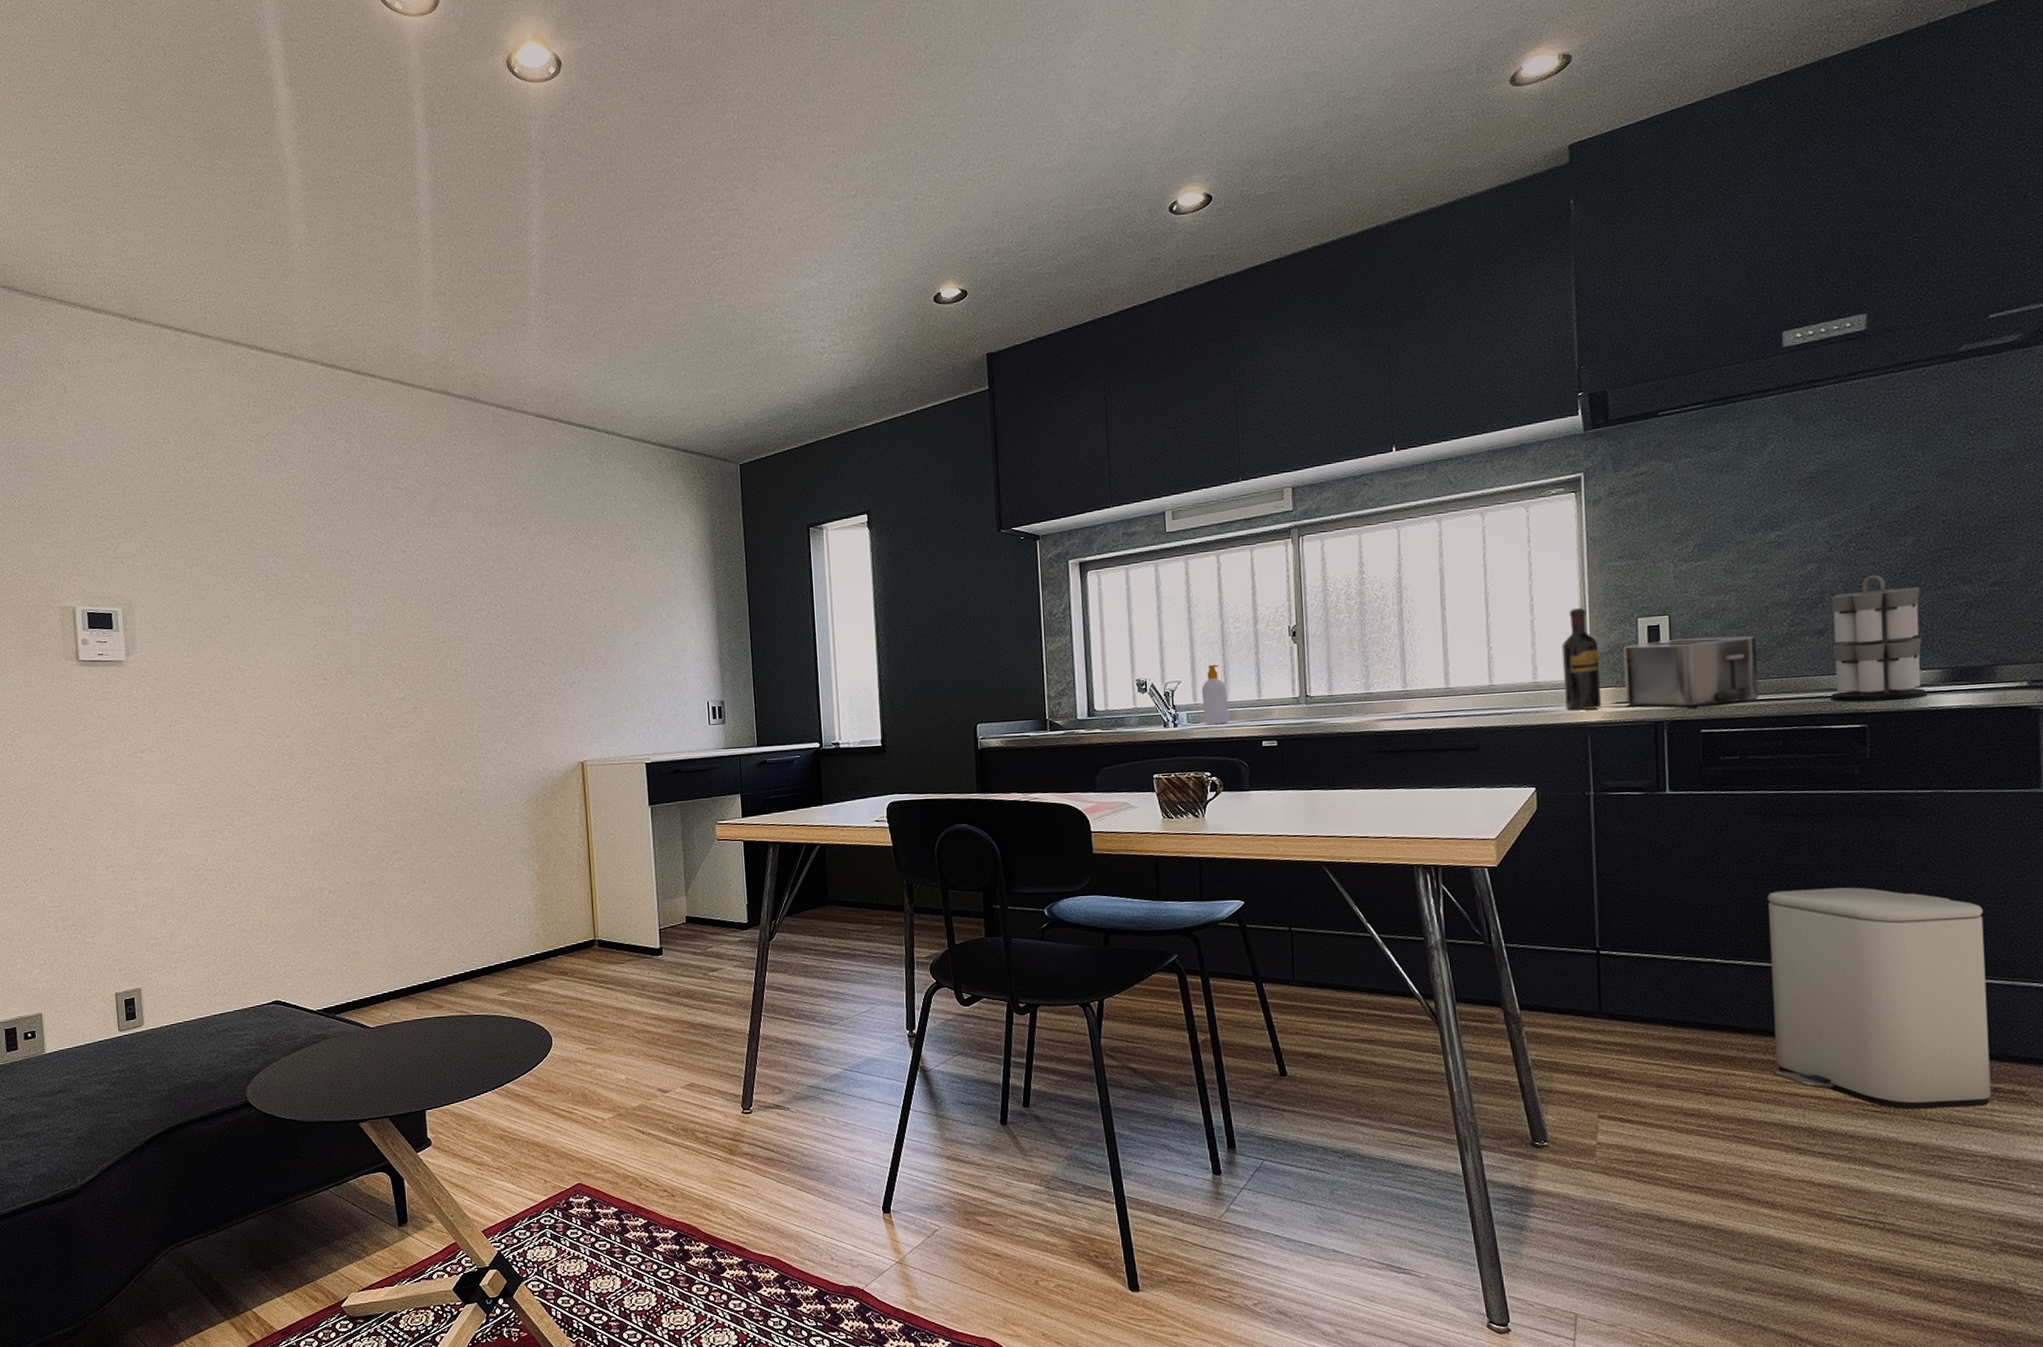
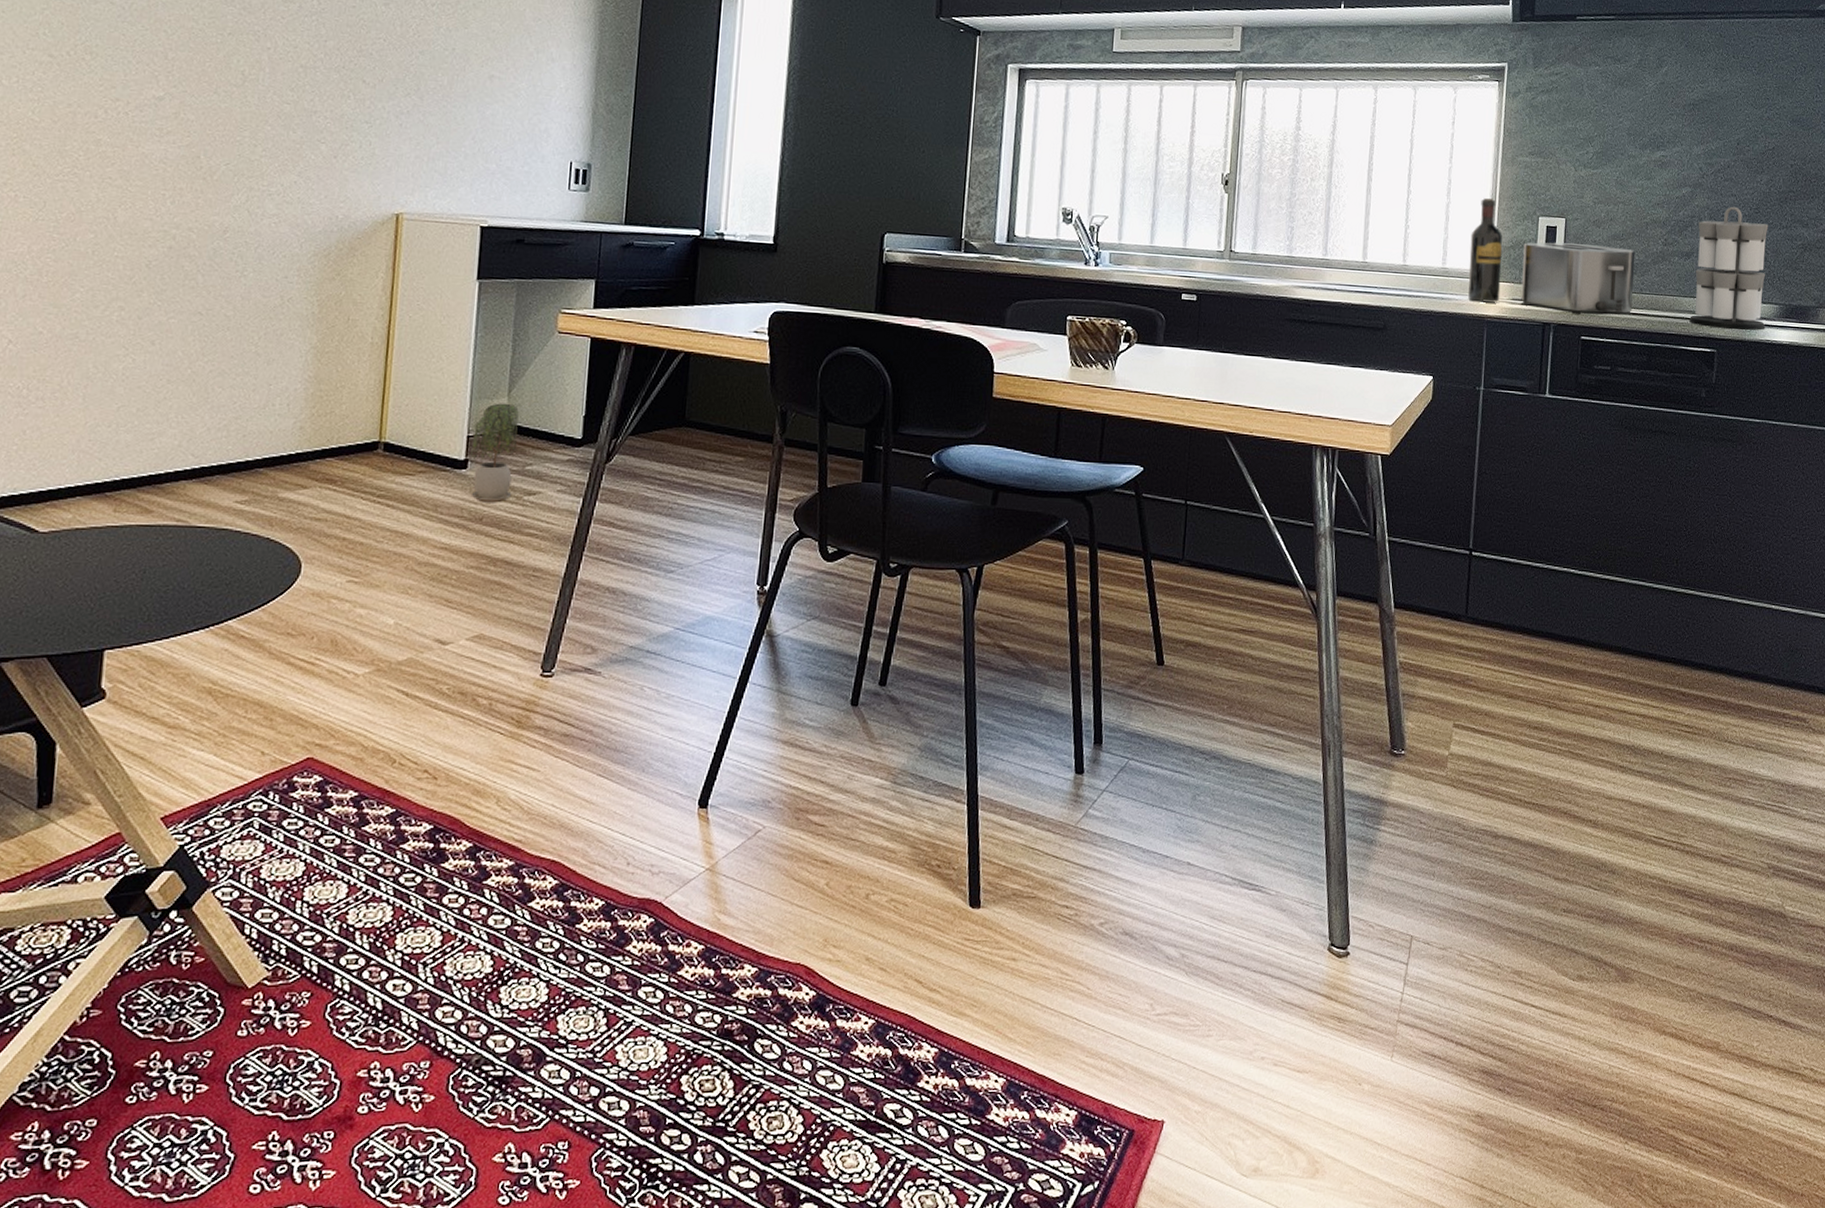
potted plant: none [663,900,700,980] -> present [469,403,519,503]
soap bottle: present [1201,664,1230,725] -> none [1126,203,1154,270]
pedal bin: present [1767,887,1991,1109] -> none [1608,505,1789,731]

